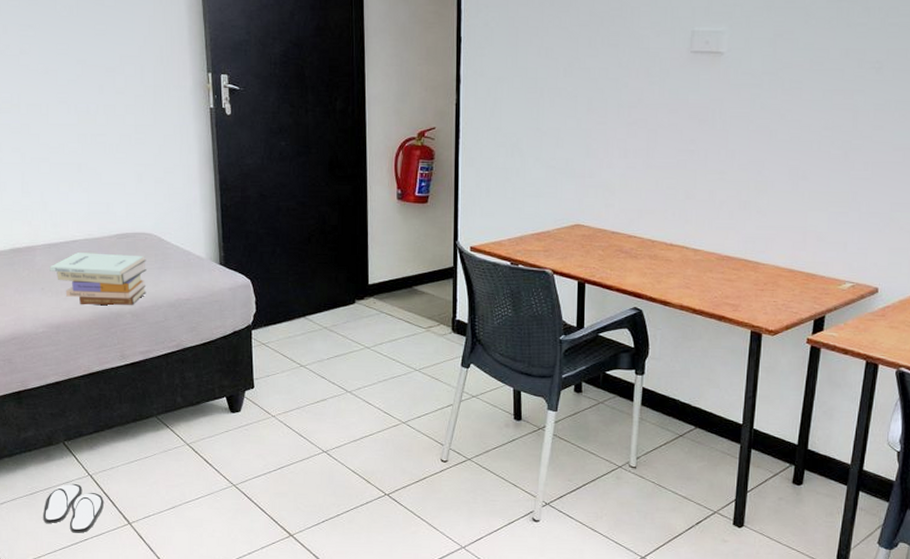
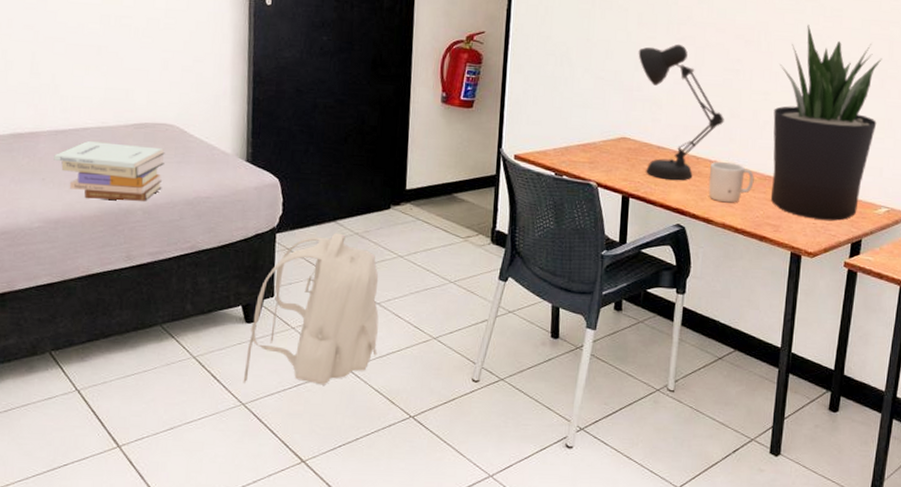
slippers: present [42,483,104,533] -> none [16,399,91,457]
backpack: none [232,328,352,467] -> present [243,233,379,385]
desk lamp: none [589,127,679,265] -> present [638,44,724,180]
mug: none [664,243,712,284] -> present [708,161,754,203]
planter: none [729,99,846,297] -> present [770,25,882,220]

